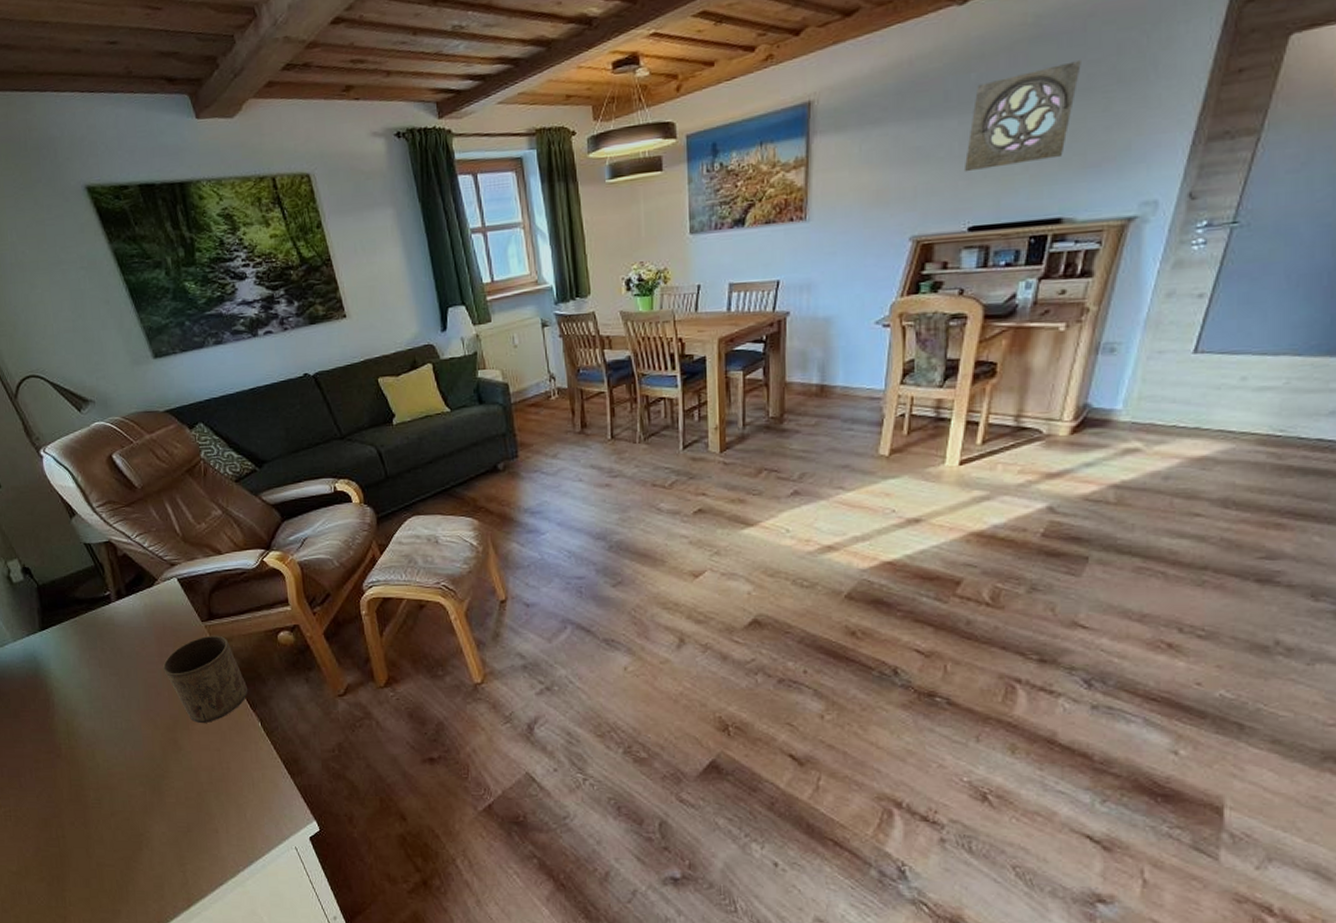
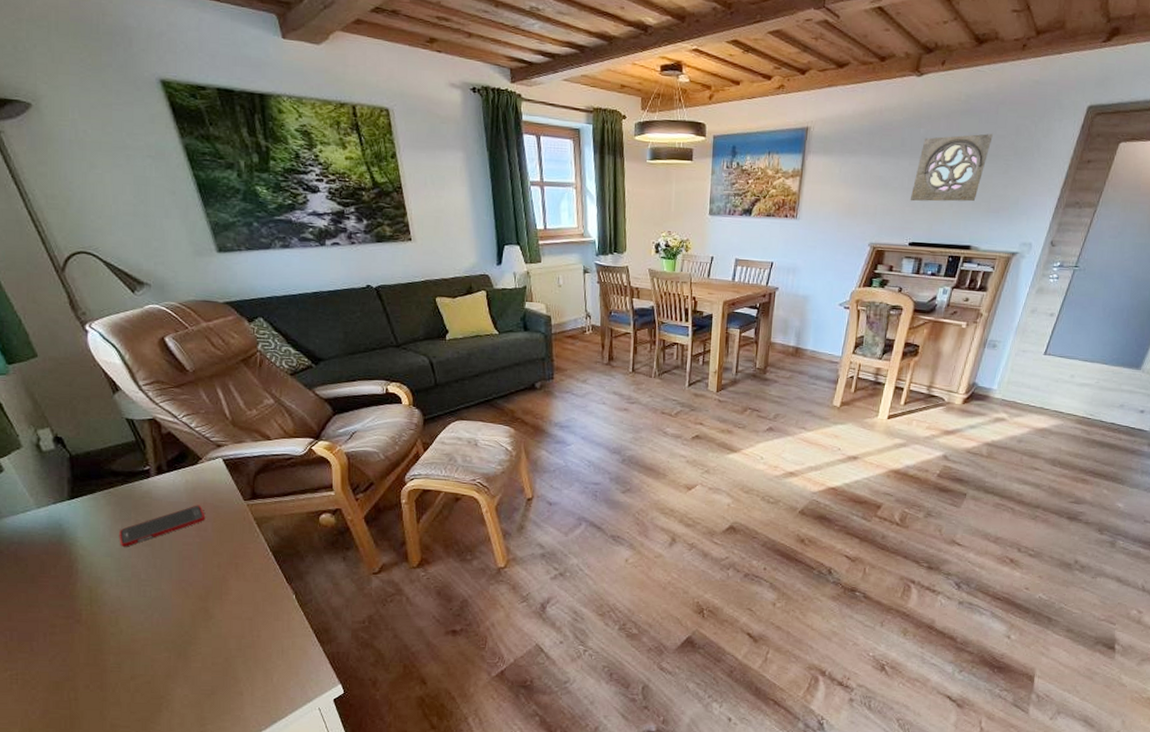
cell phone: none [87,629,166,677] -> present [118,505,206,547]
cup: present [163,635,248,723] -> none [200,513,286,594]

